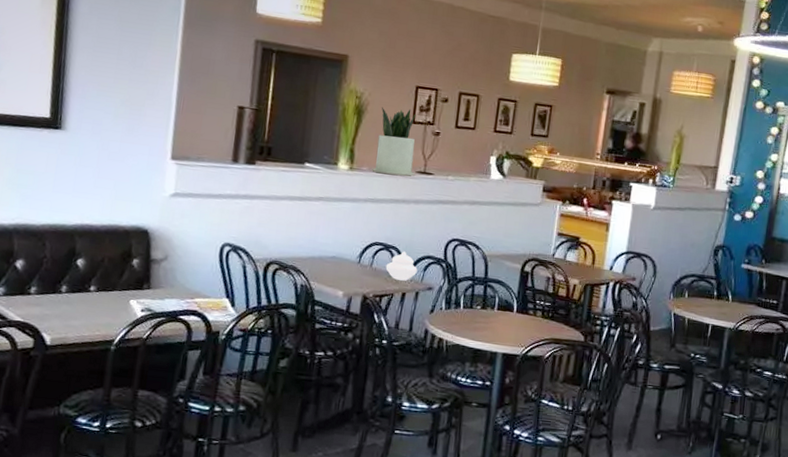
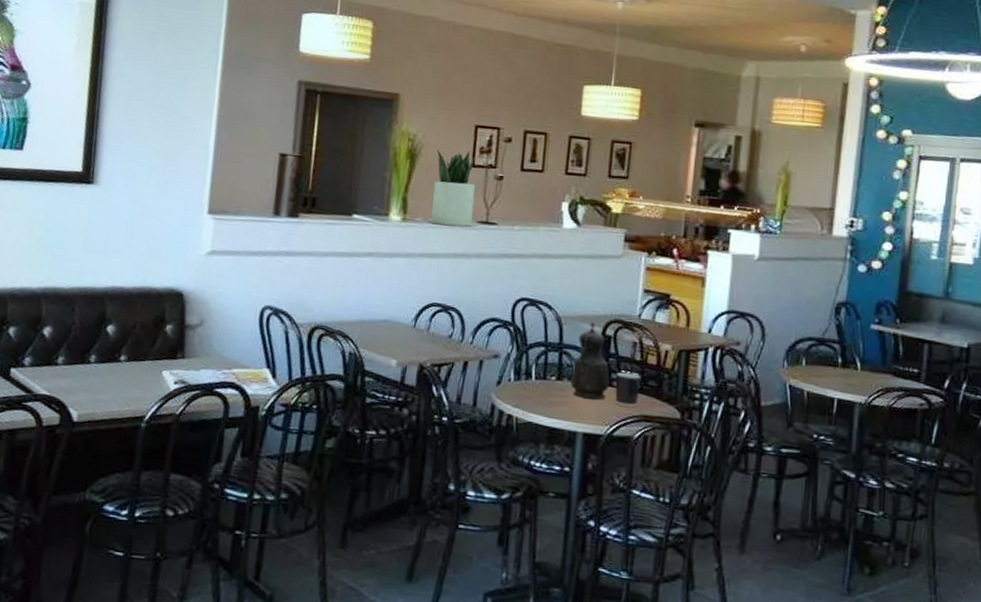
sugar bowl: present [385,251,418,281] -> none [444,313,481,348]
coffeepot: none [492,260,526,326] -> present [569,322,610,400]
mug: none [530,302,553,332] -> present [615,372,641,408]

